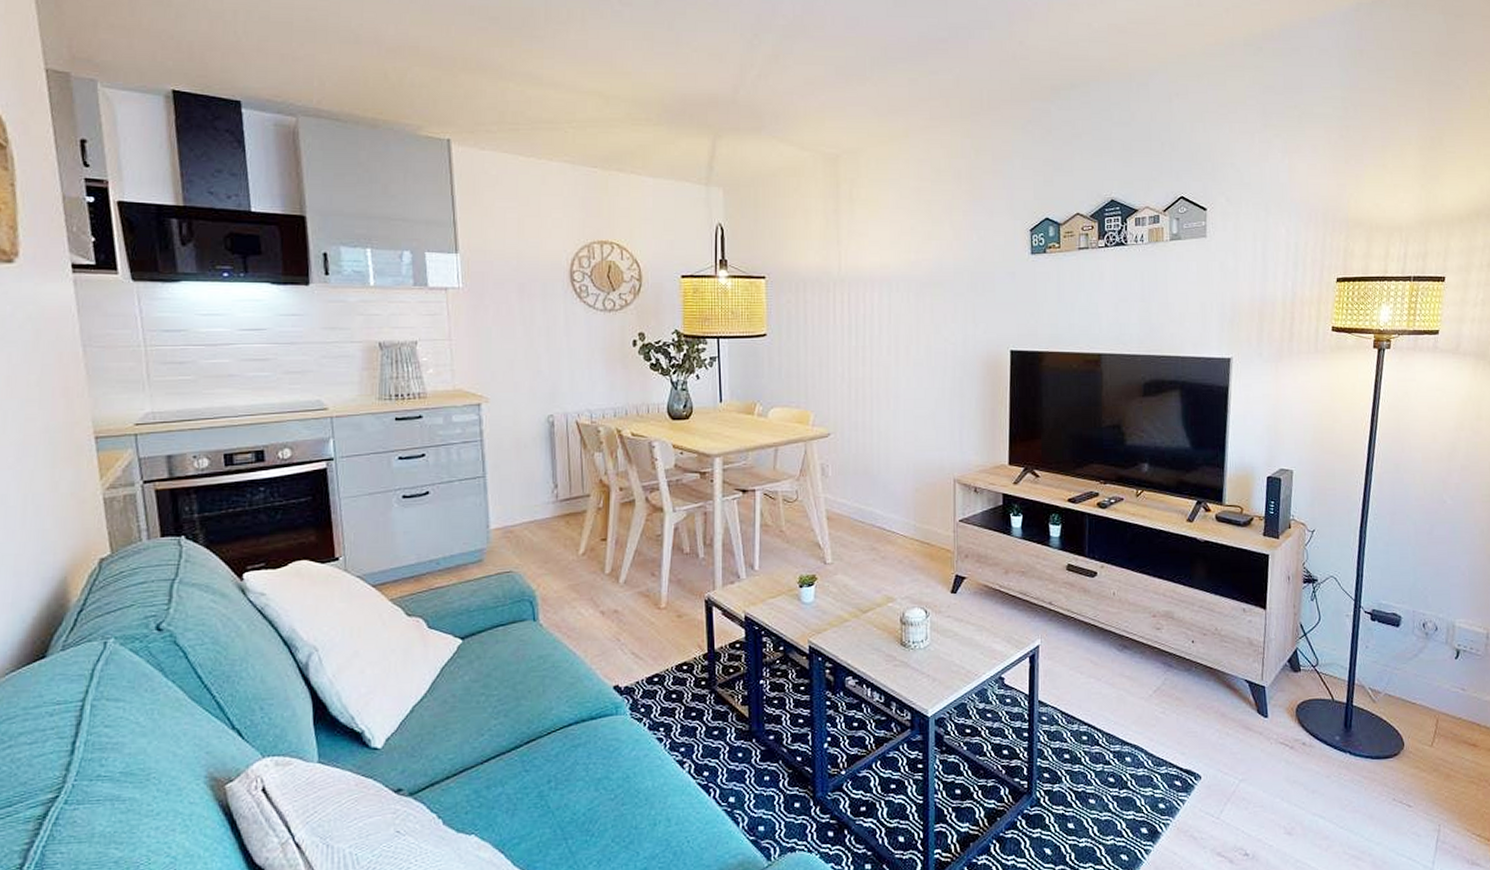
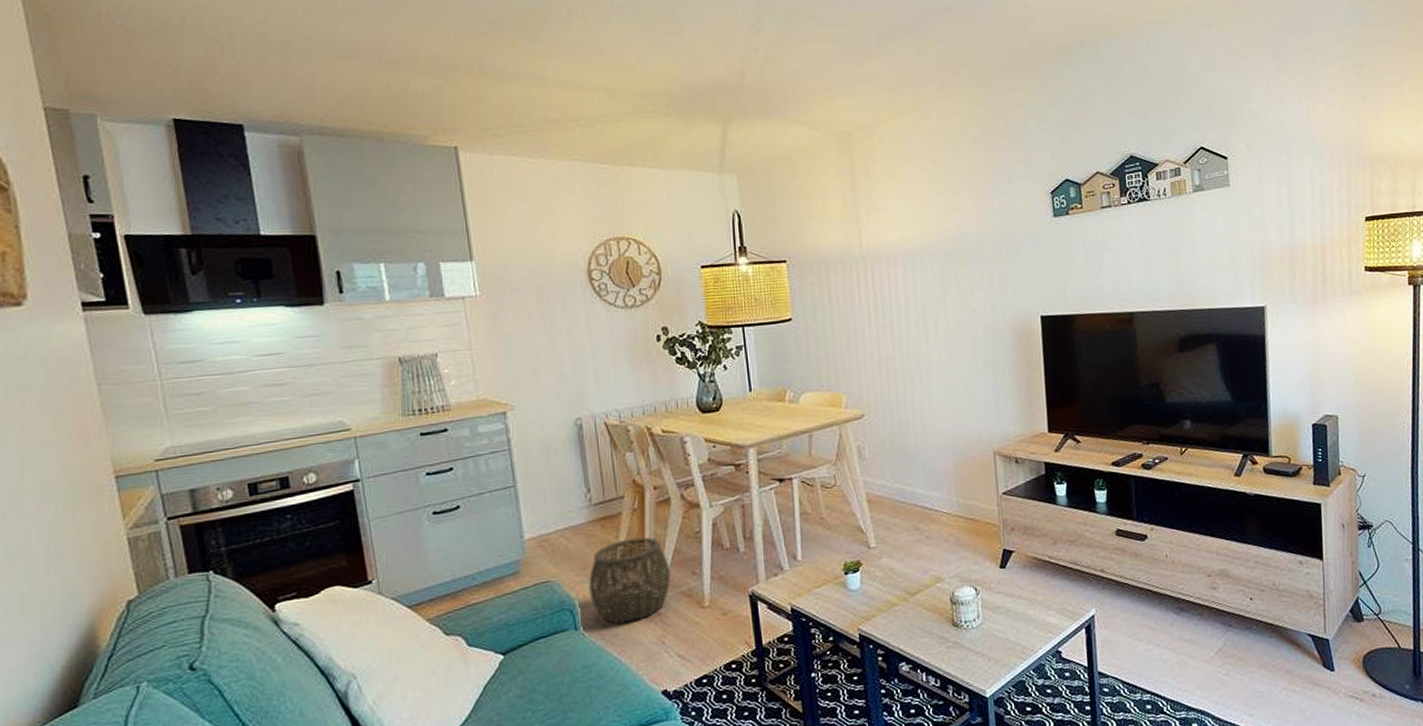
woven basket: none [549,536,630,617] -> present [588,537,671,623]

